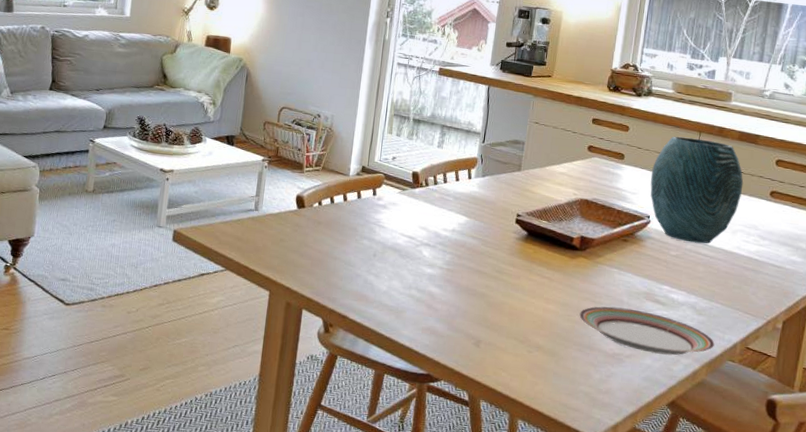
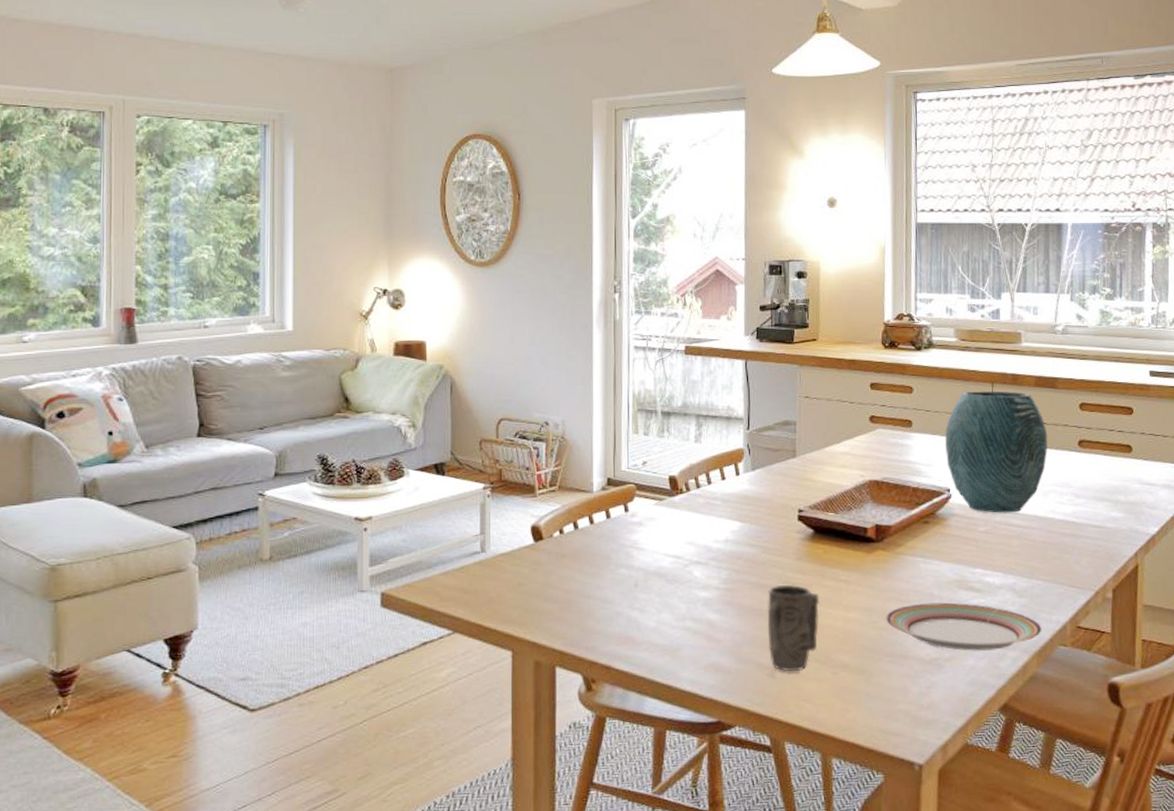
mug: none [477,273,526,345] -> present [767,585,820,671]

